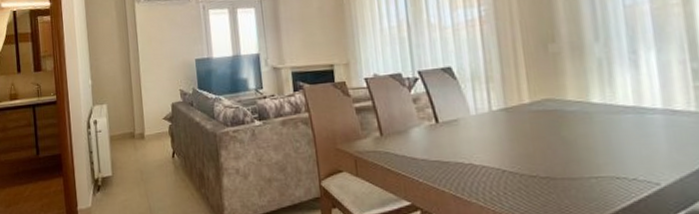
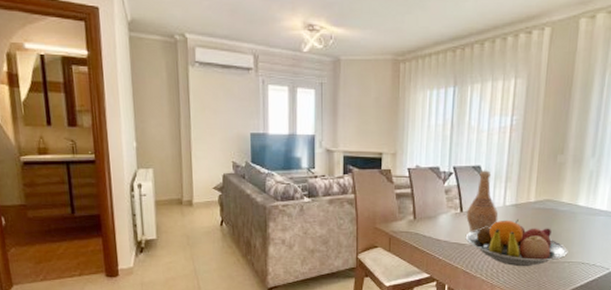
vase: none [443,71,487,147] -> present [466,170,499,232]
fruit bowl: none [447,125,592,187] -> present [465,218,568,267]

